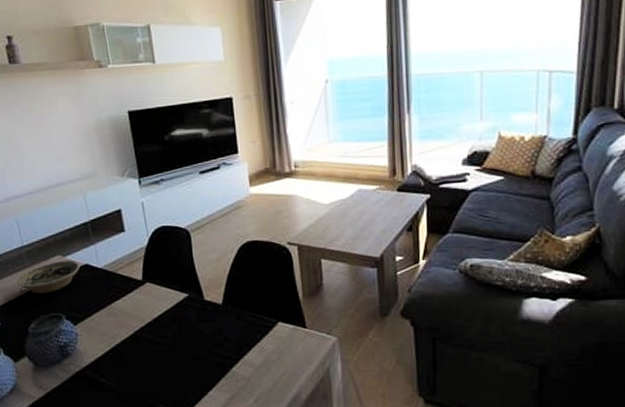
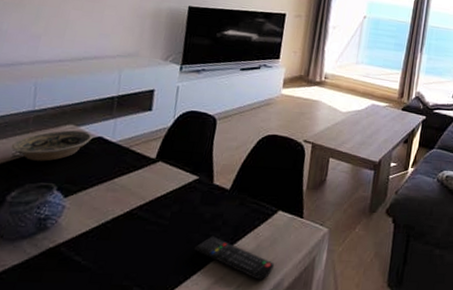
remote control: none [204,352,287,394] -> present [194,236,274,280]

